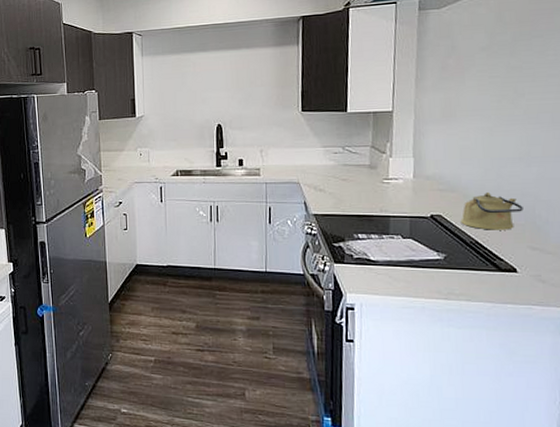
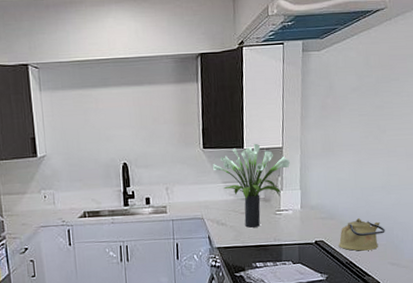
potted plant: none [311,106,401,196] -> present [212,143,290,228]

